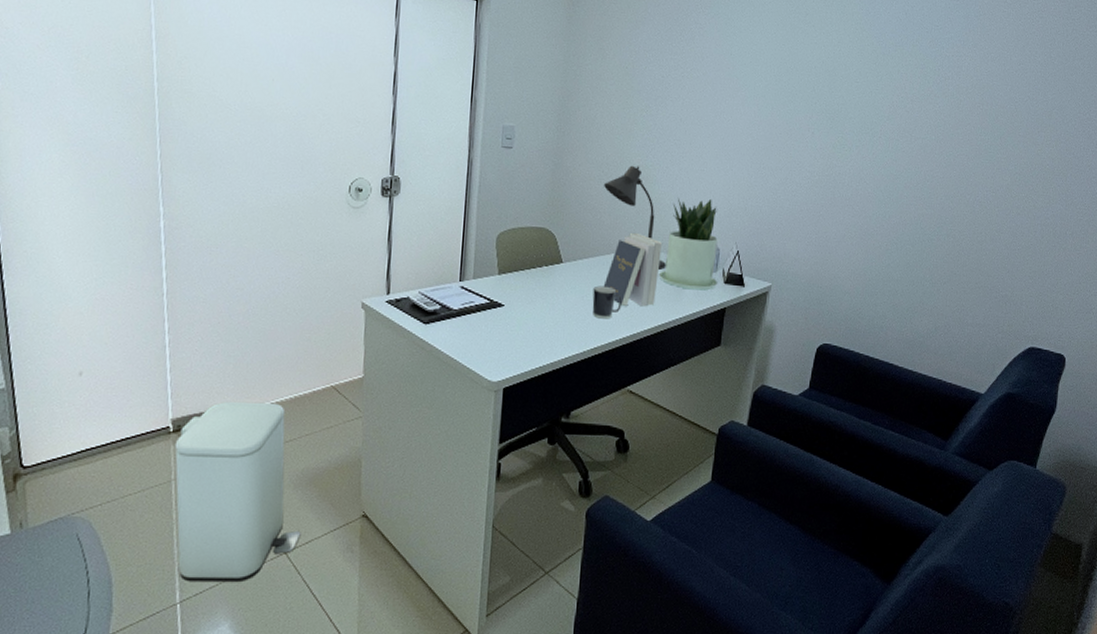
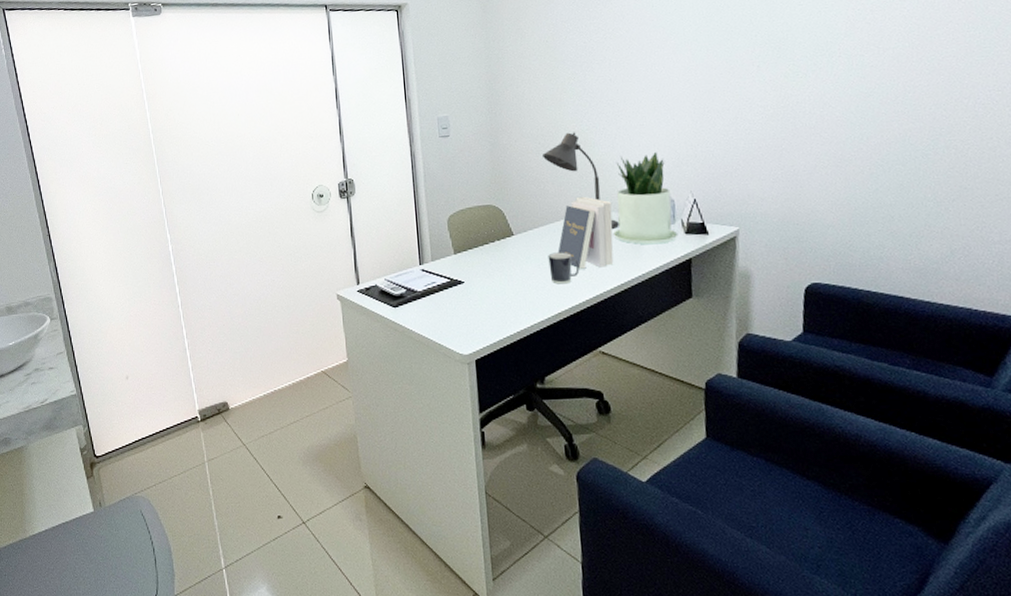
pedal bin: present [174,401,301,583] -> none [203,390,315,550]

